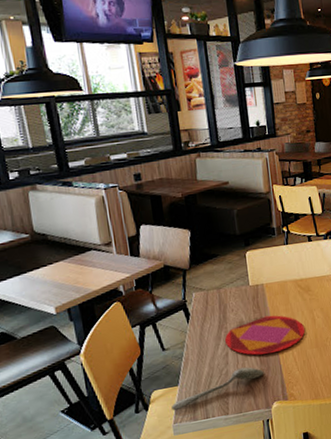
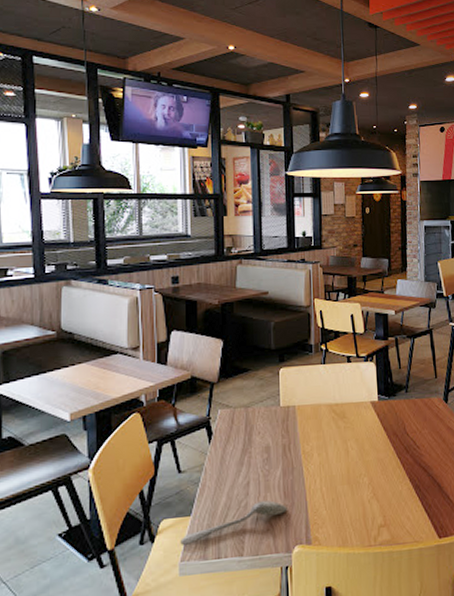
plate: present [225,315,306,355] -> none [248,442,337,488]

